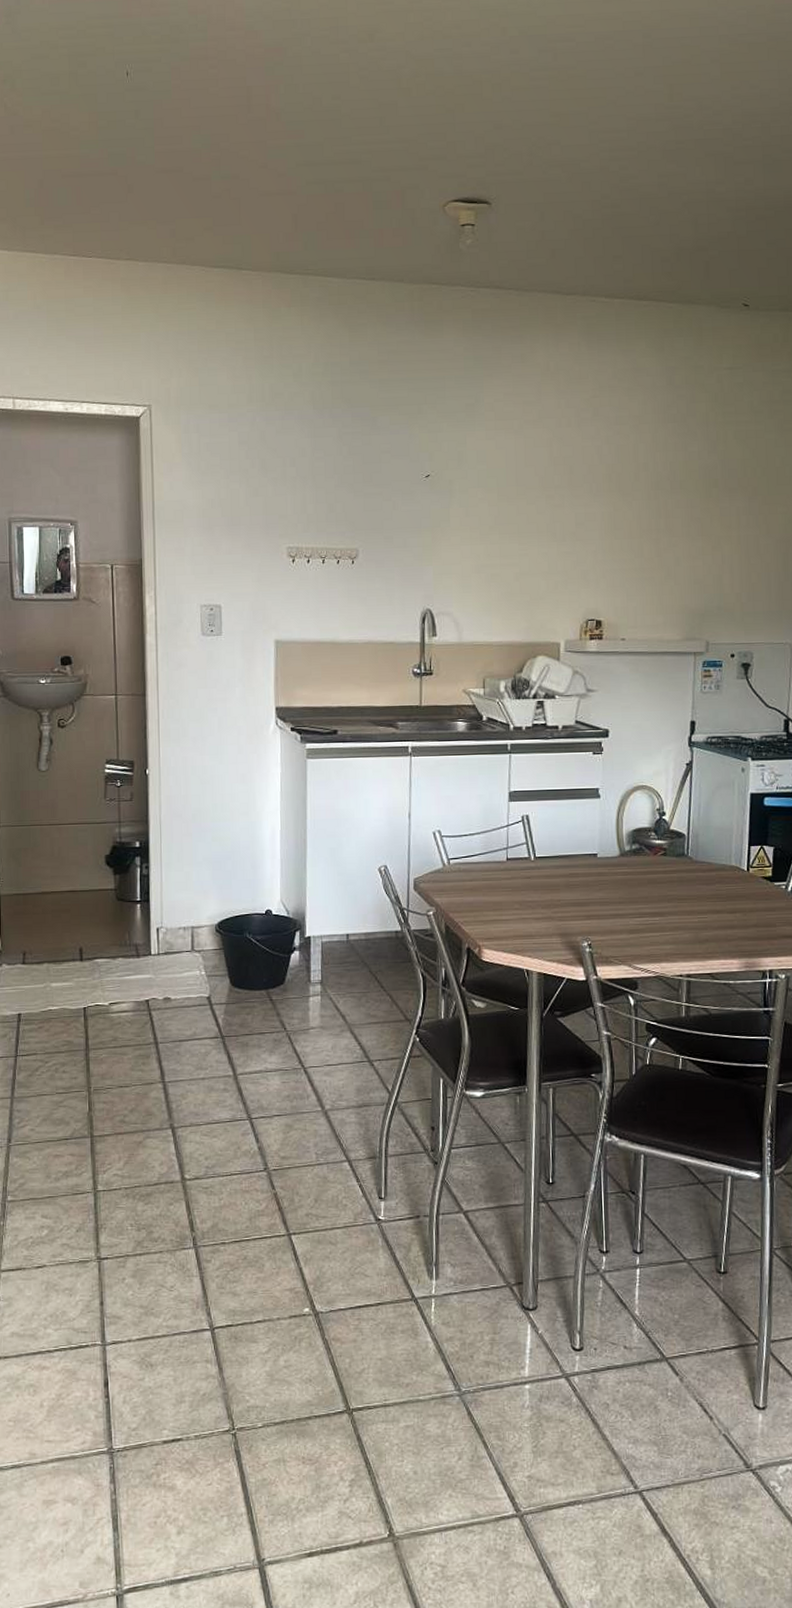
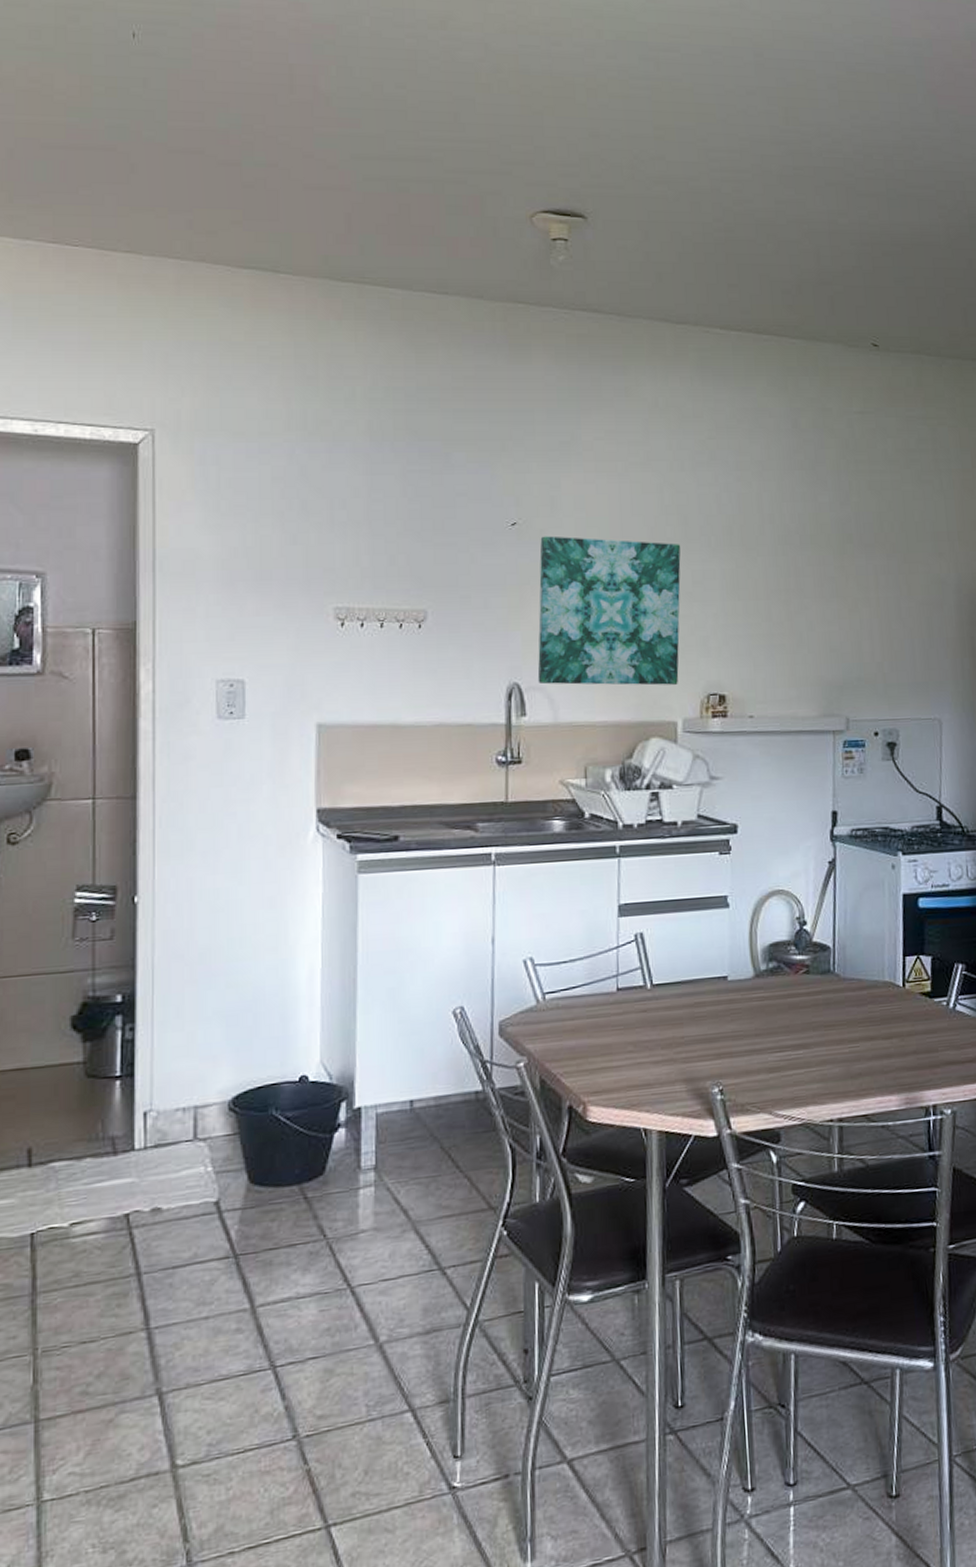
wall art: none [446,485,566,612] -> present [537,536,681,686]

